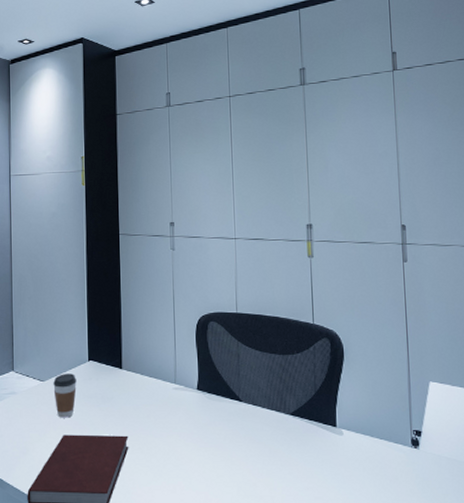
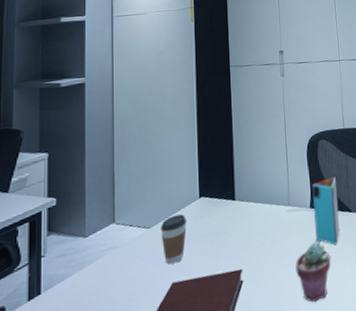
potted succulent: none [180,426,217,484] -> present [295,243,331,303]
smartphone: none [200,362,228,432] -> present [312,177,340,245]

